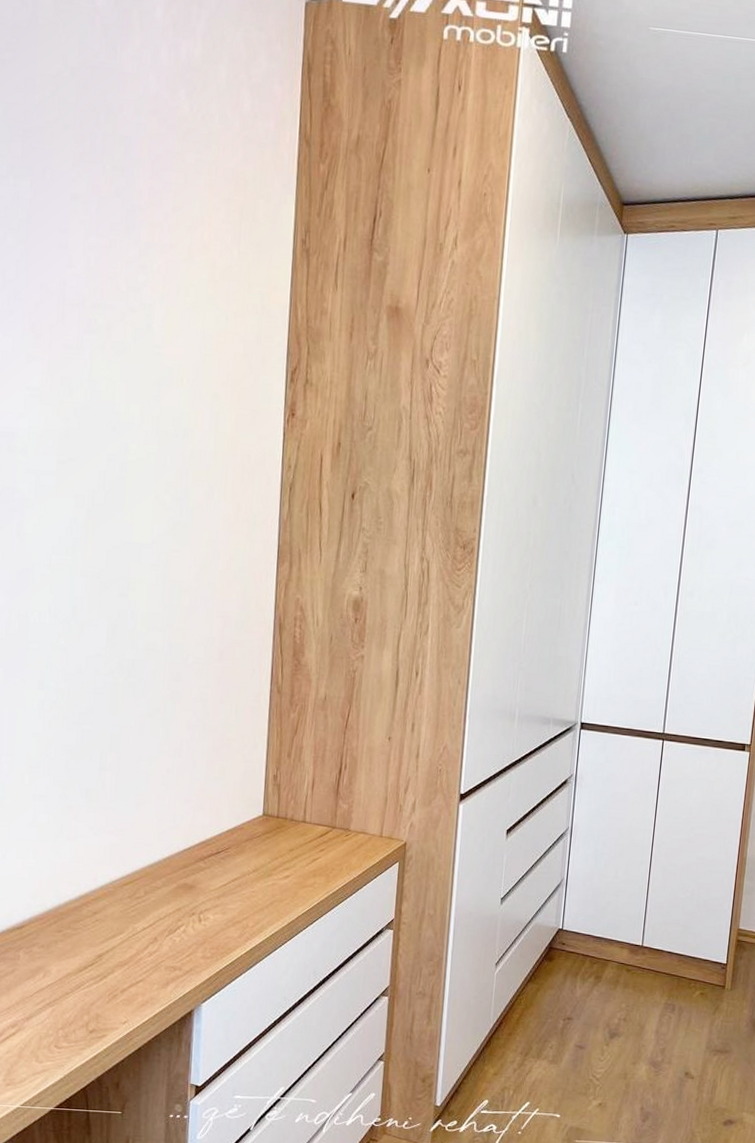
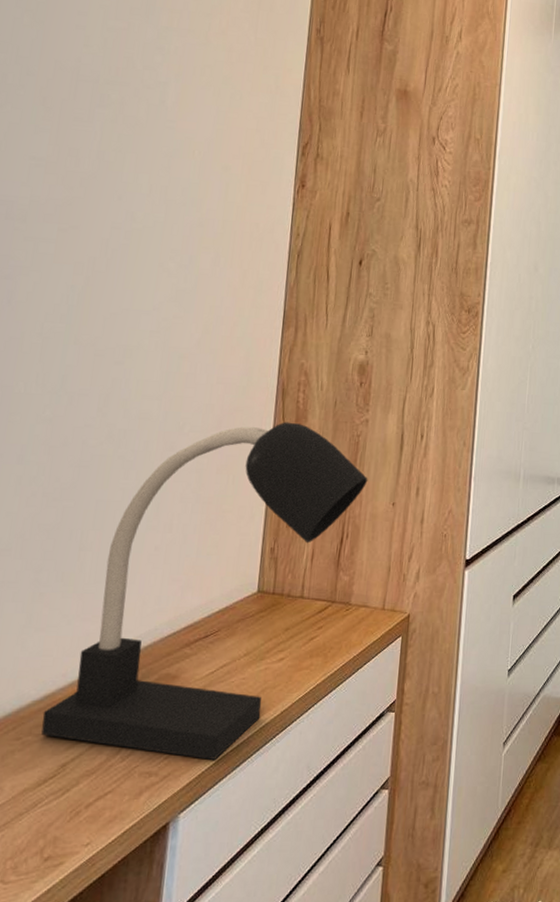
desk lamp: none [79,656,365,960] -> present [41,422,368,760]

